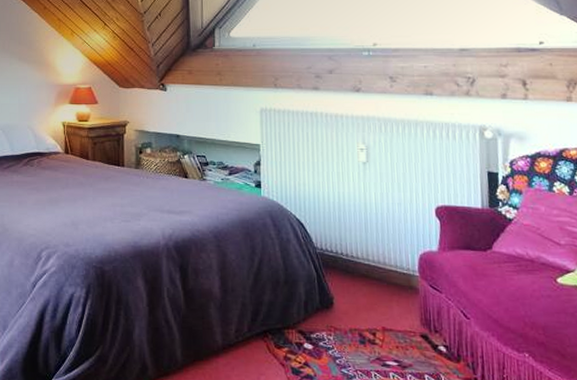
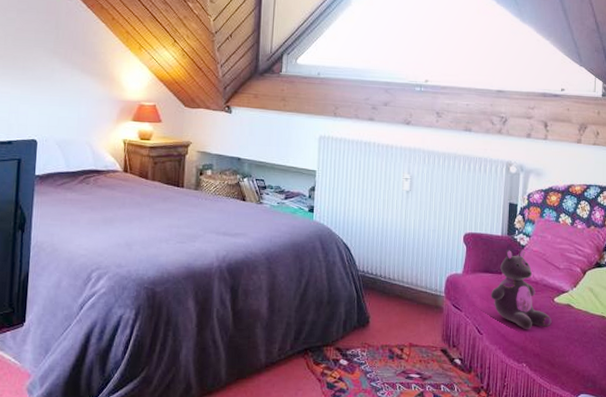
stuffed animal: none [475,223,557,314] -> present [491,249,552,329]

